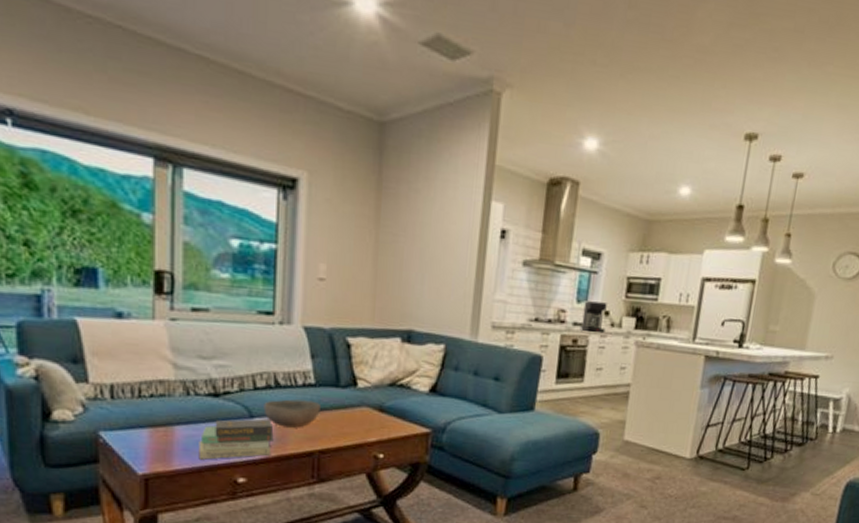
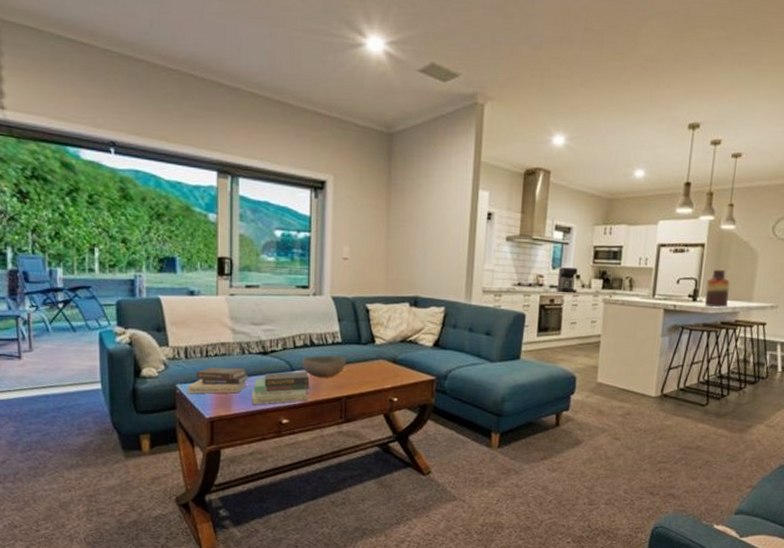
books: none [113,411,194,445] -> present [187,367,248,394]
vase: none [751,310,782,356] -> present [704,269,730,307]

